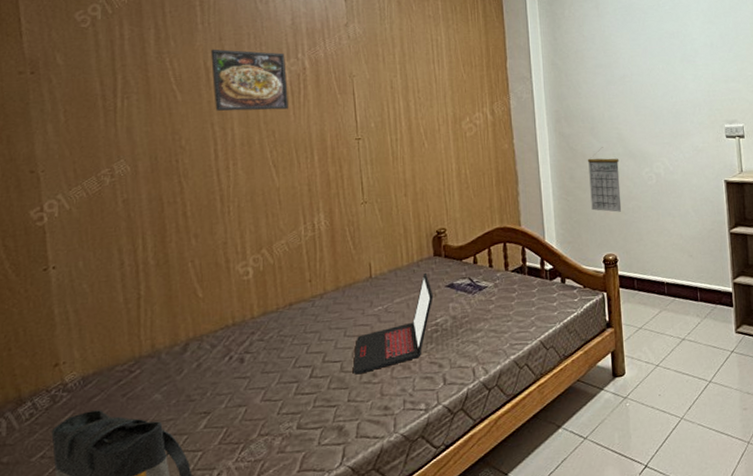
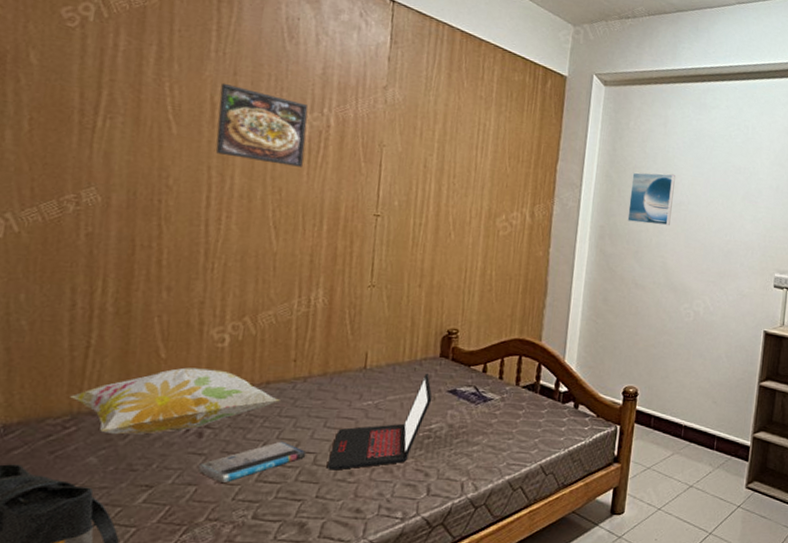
decorative pillow: none [131,300,303,371] -> present [70,367,280,434]
book: none [245,355,334,401] -> present [198,441,307,484]
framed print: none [575,50,618,102] -> present [627,172,675,226]
calendar: present [587,147,622,212] -> none [620,273,659,345]

